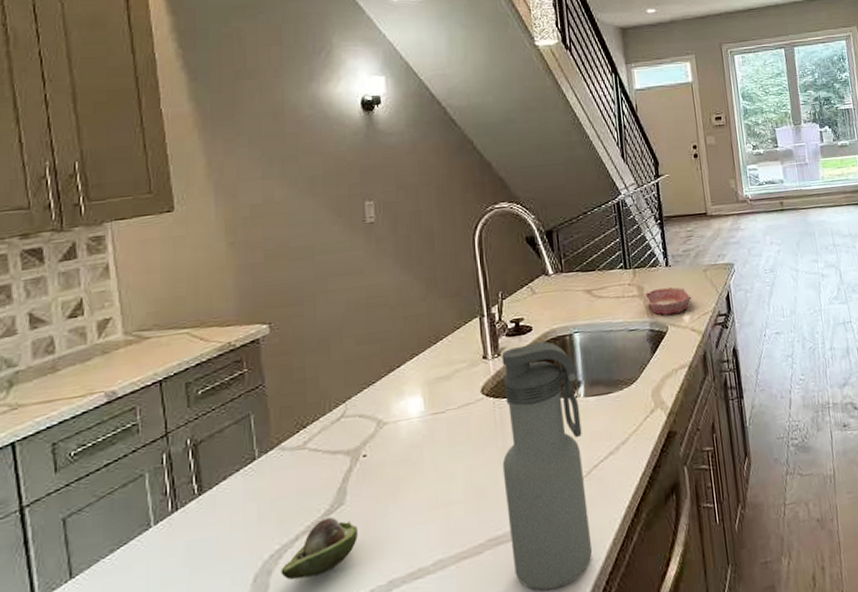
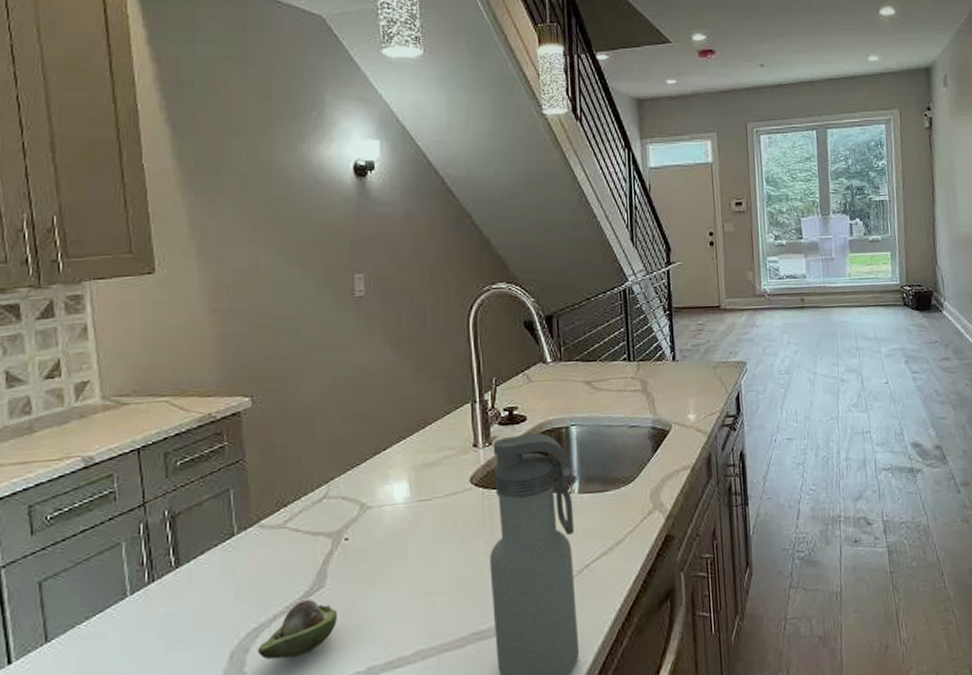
bowl: present [643,287,692,315] -> none [647,383,699,413]

